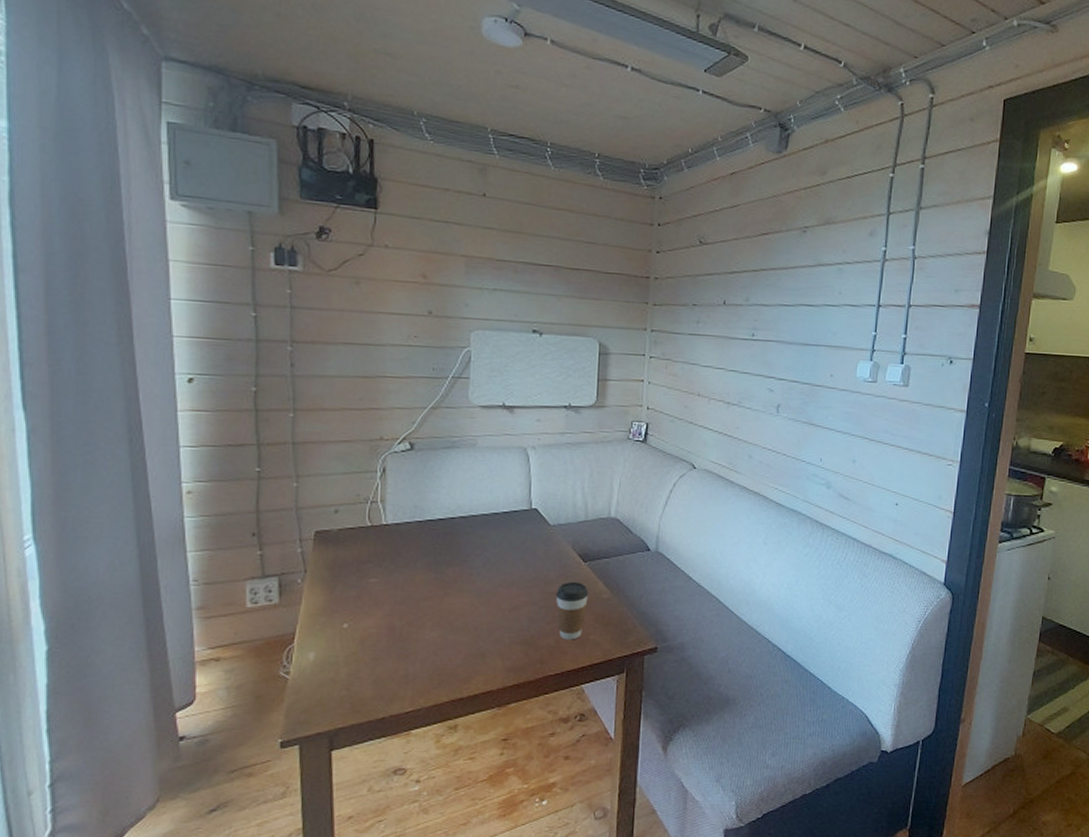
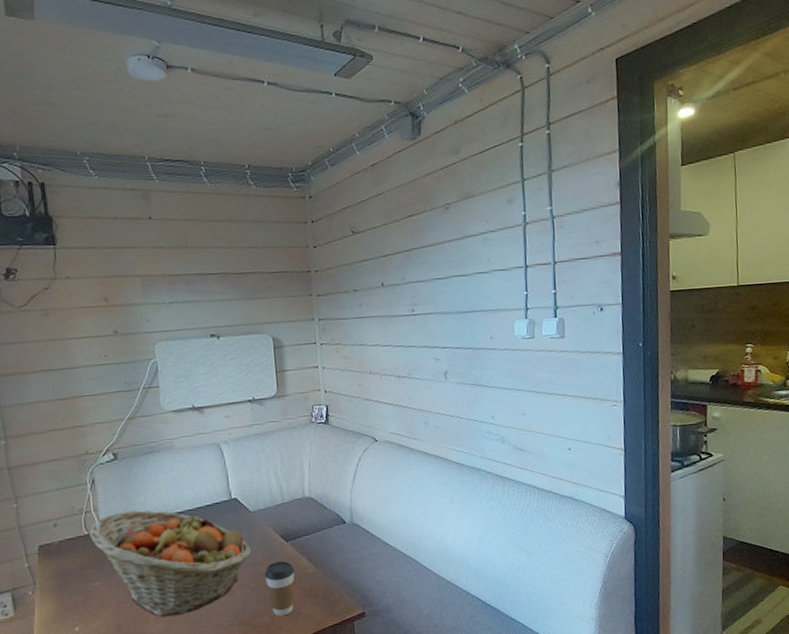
fruit basket: none [371,507,546,624] -> present [88,510,252,617]

